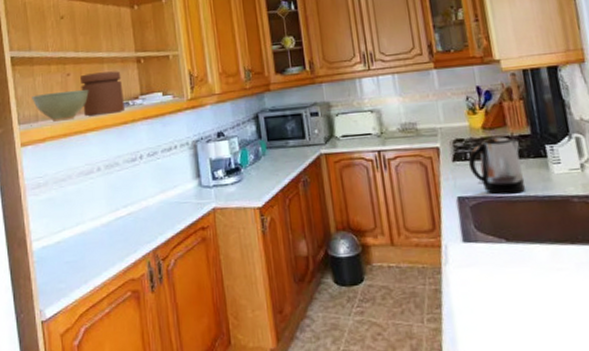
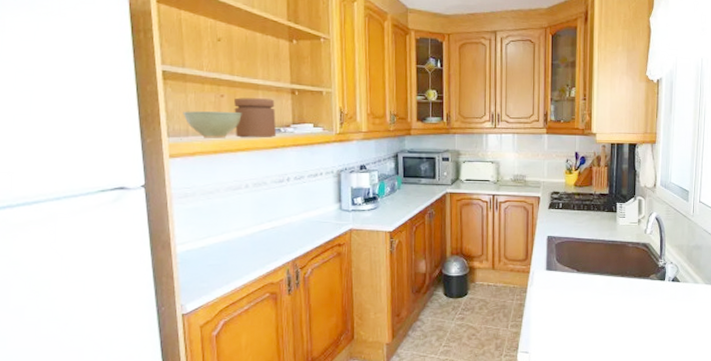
kettle: present [468,137,526,195] -> none [560,193,598,237]

